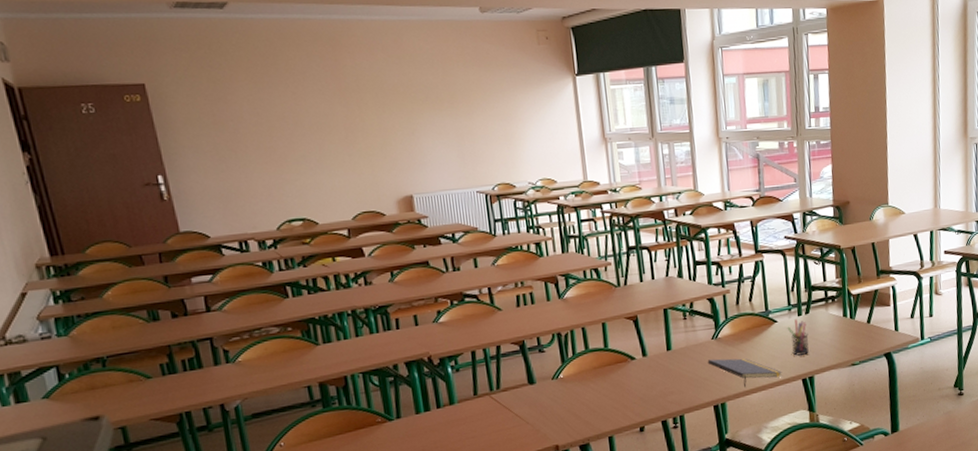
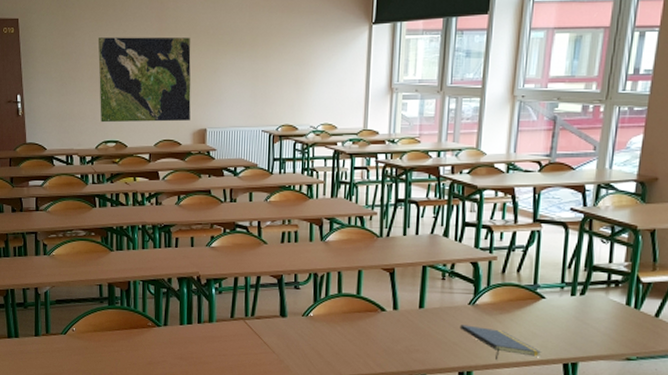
world map: none [261,97,392,199] -> present [98,37,191,123]
pen holder: present [787,319,809,356] -> none [555,298,580,338]

